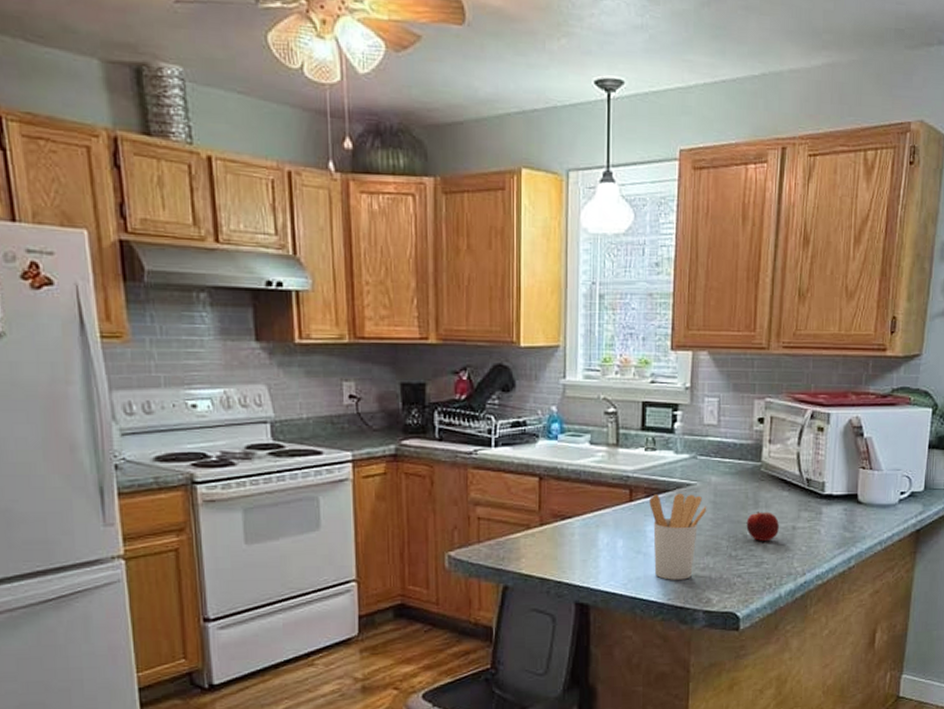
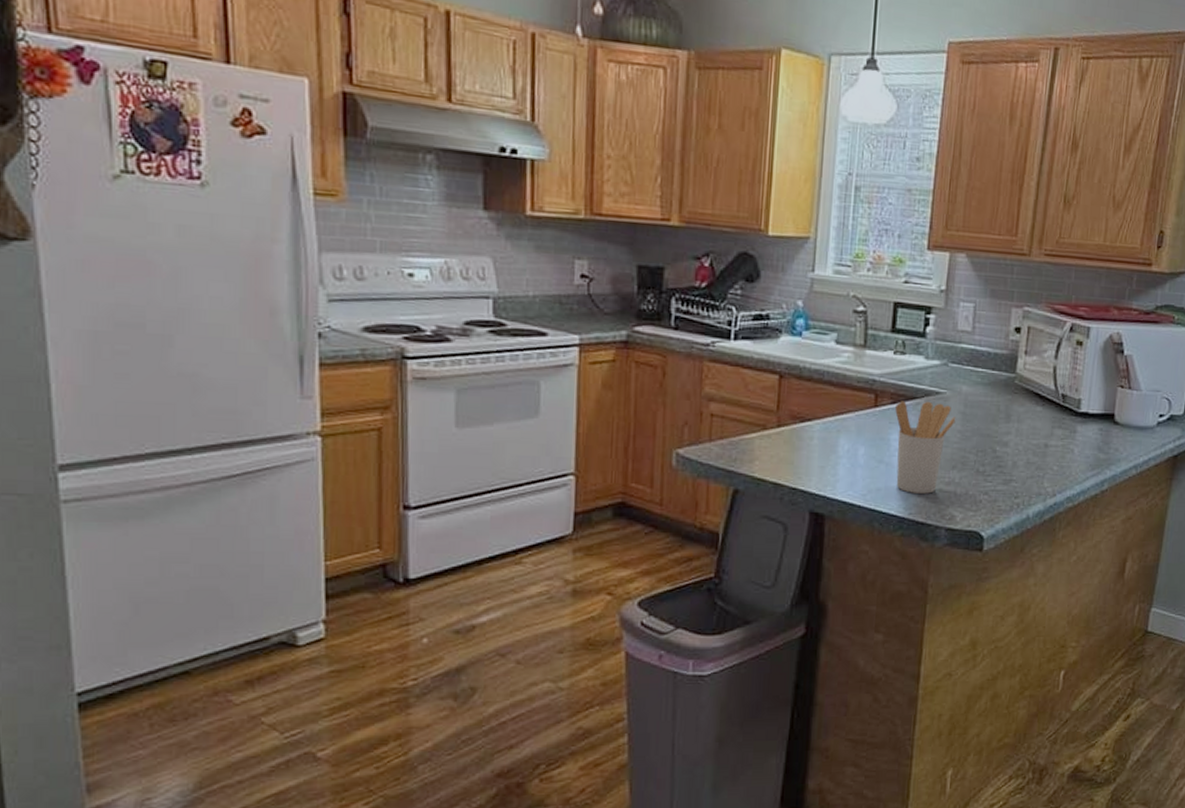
fruit: present [746,512,779,541] -> none [996,426,1031,457]

